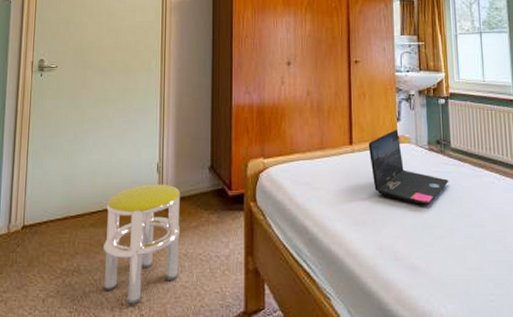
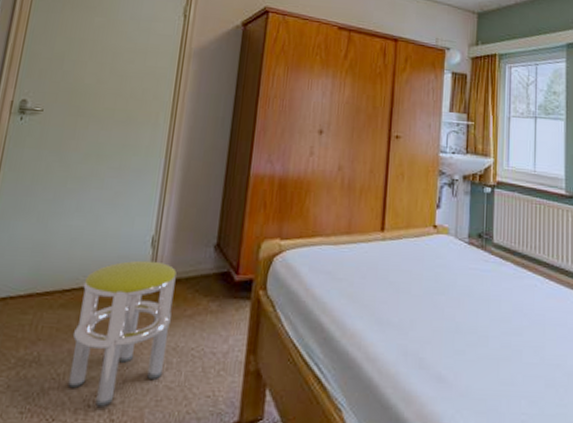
laptop: present [368,130,449,205] -> none [401,218,488,306]

